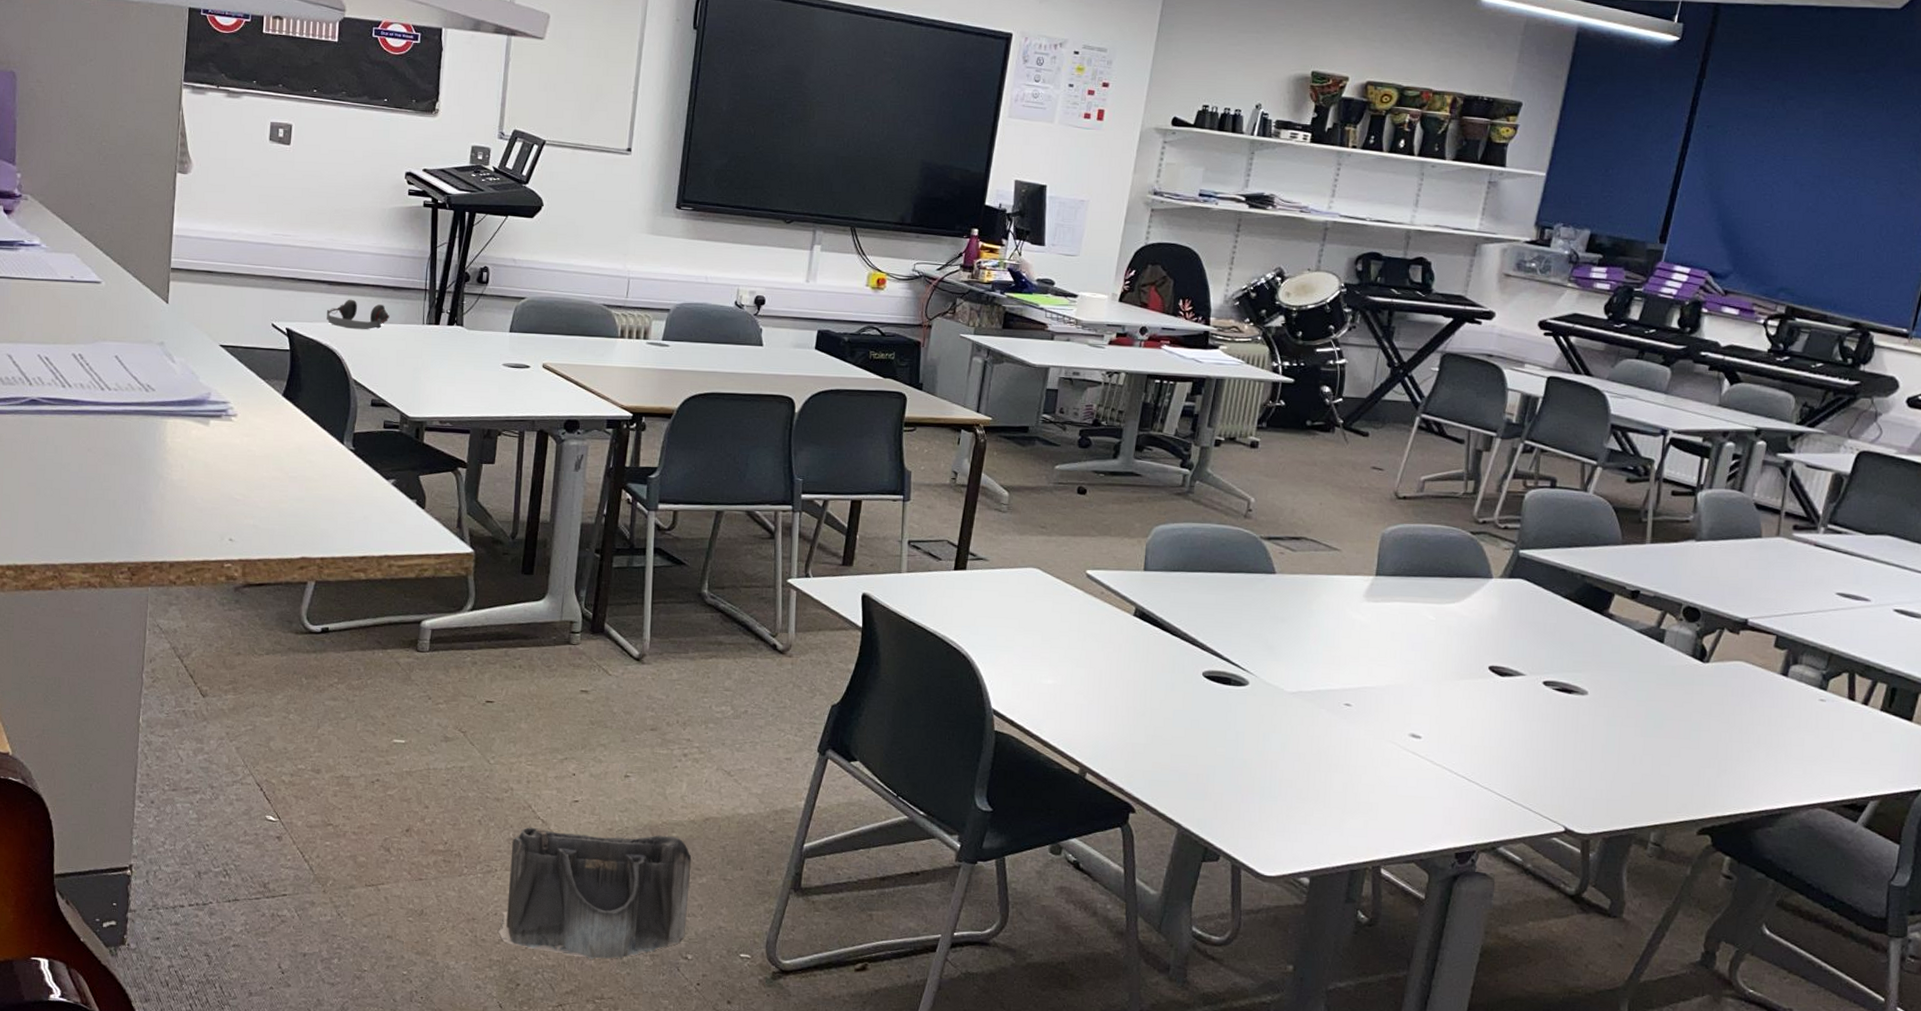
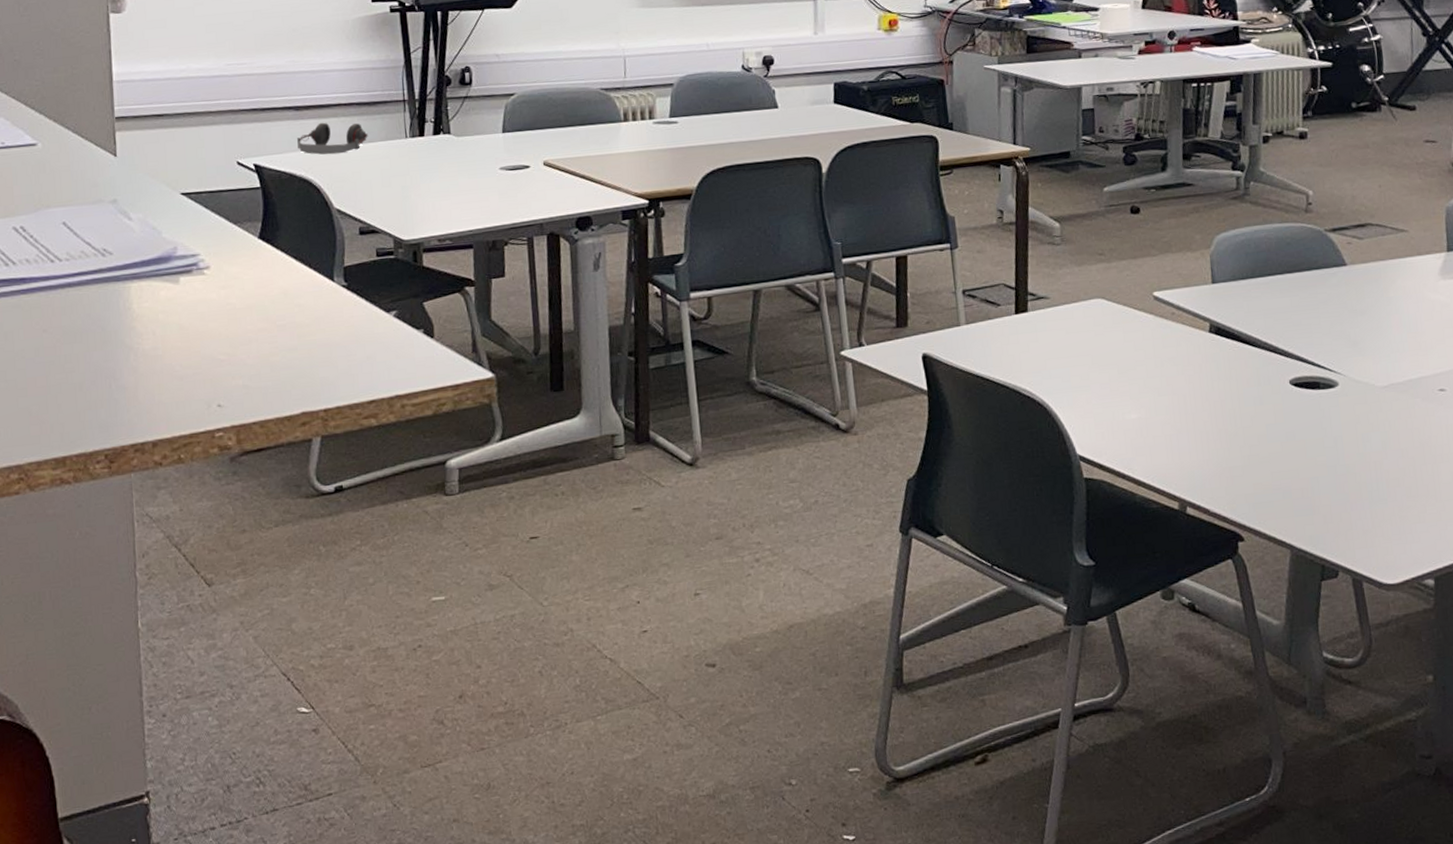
saddlebag: present [497,827,692,960] -> none [577,651,786,805]

